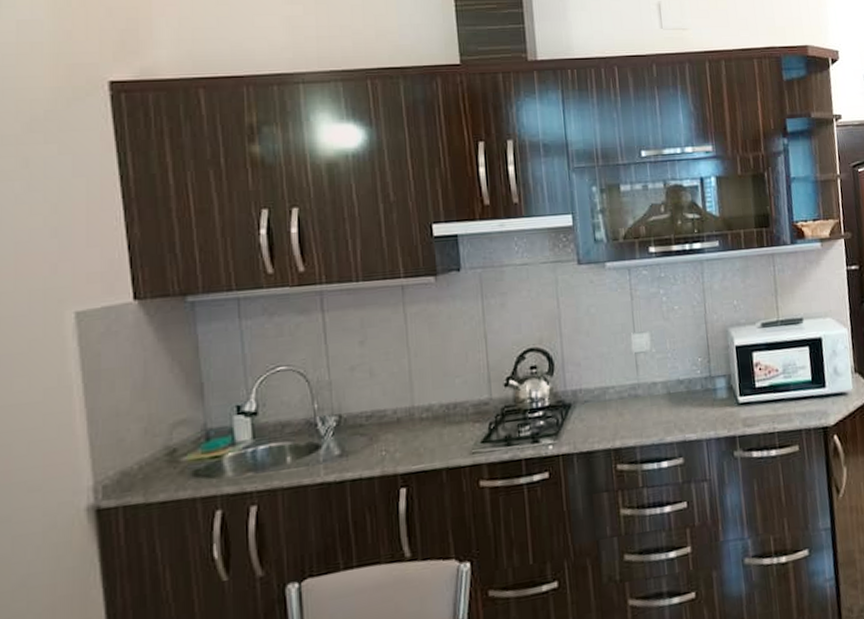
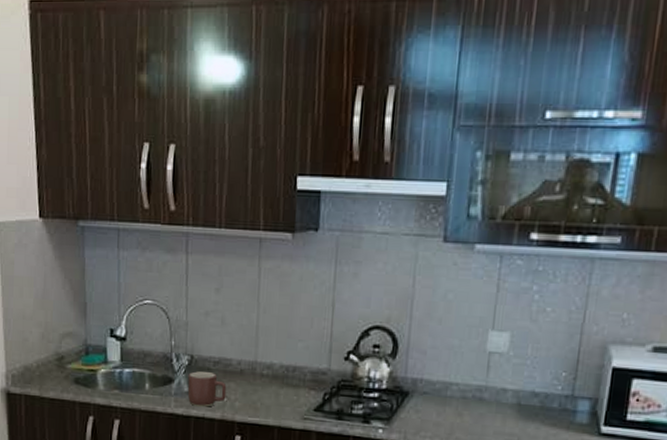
mug: none [337,427,385,469] -> present [187,371,227,408]

